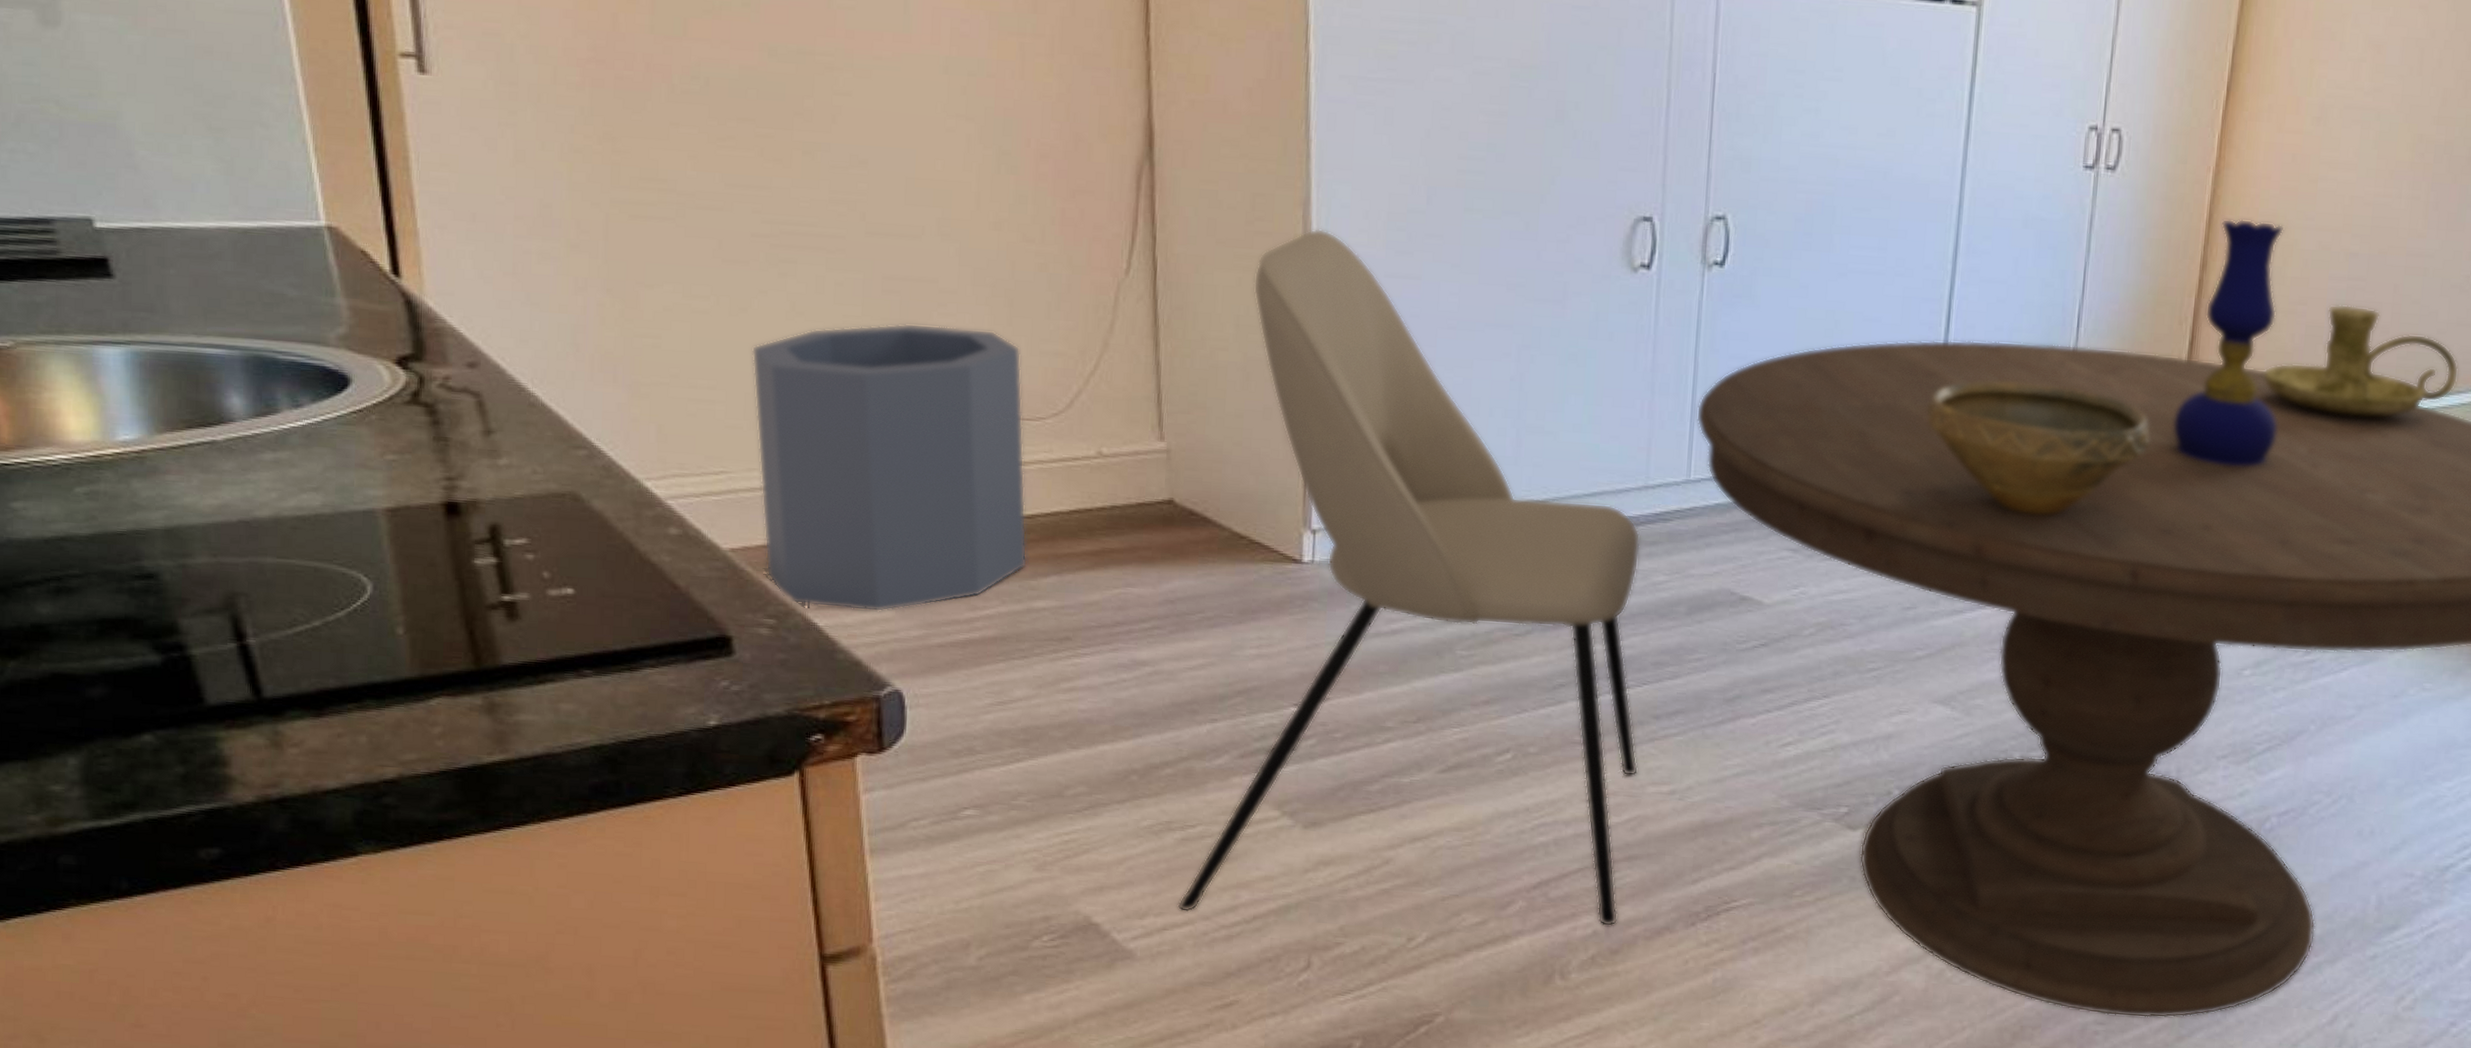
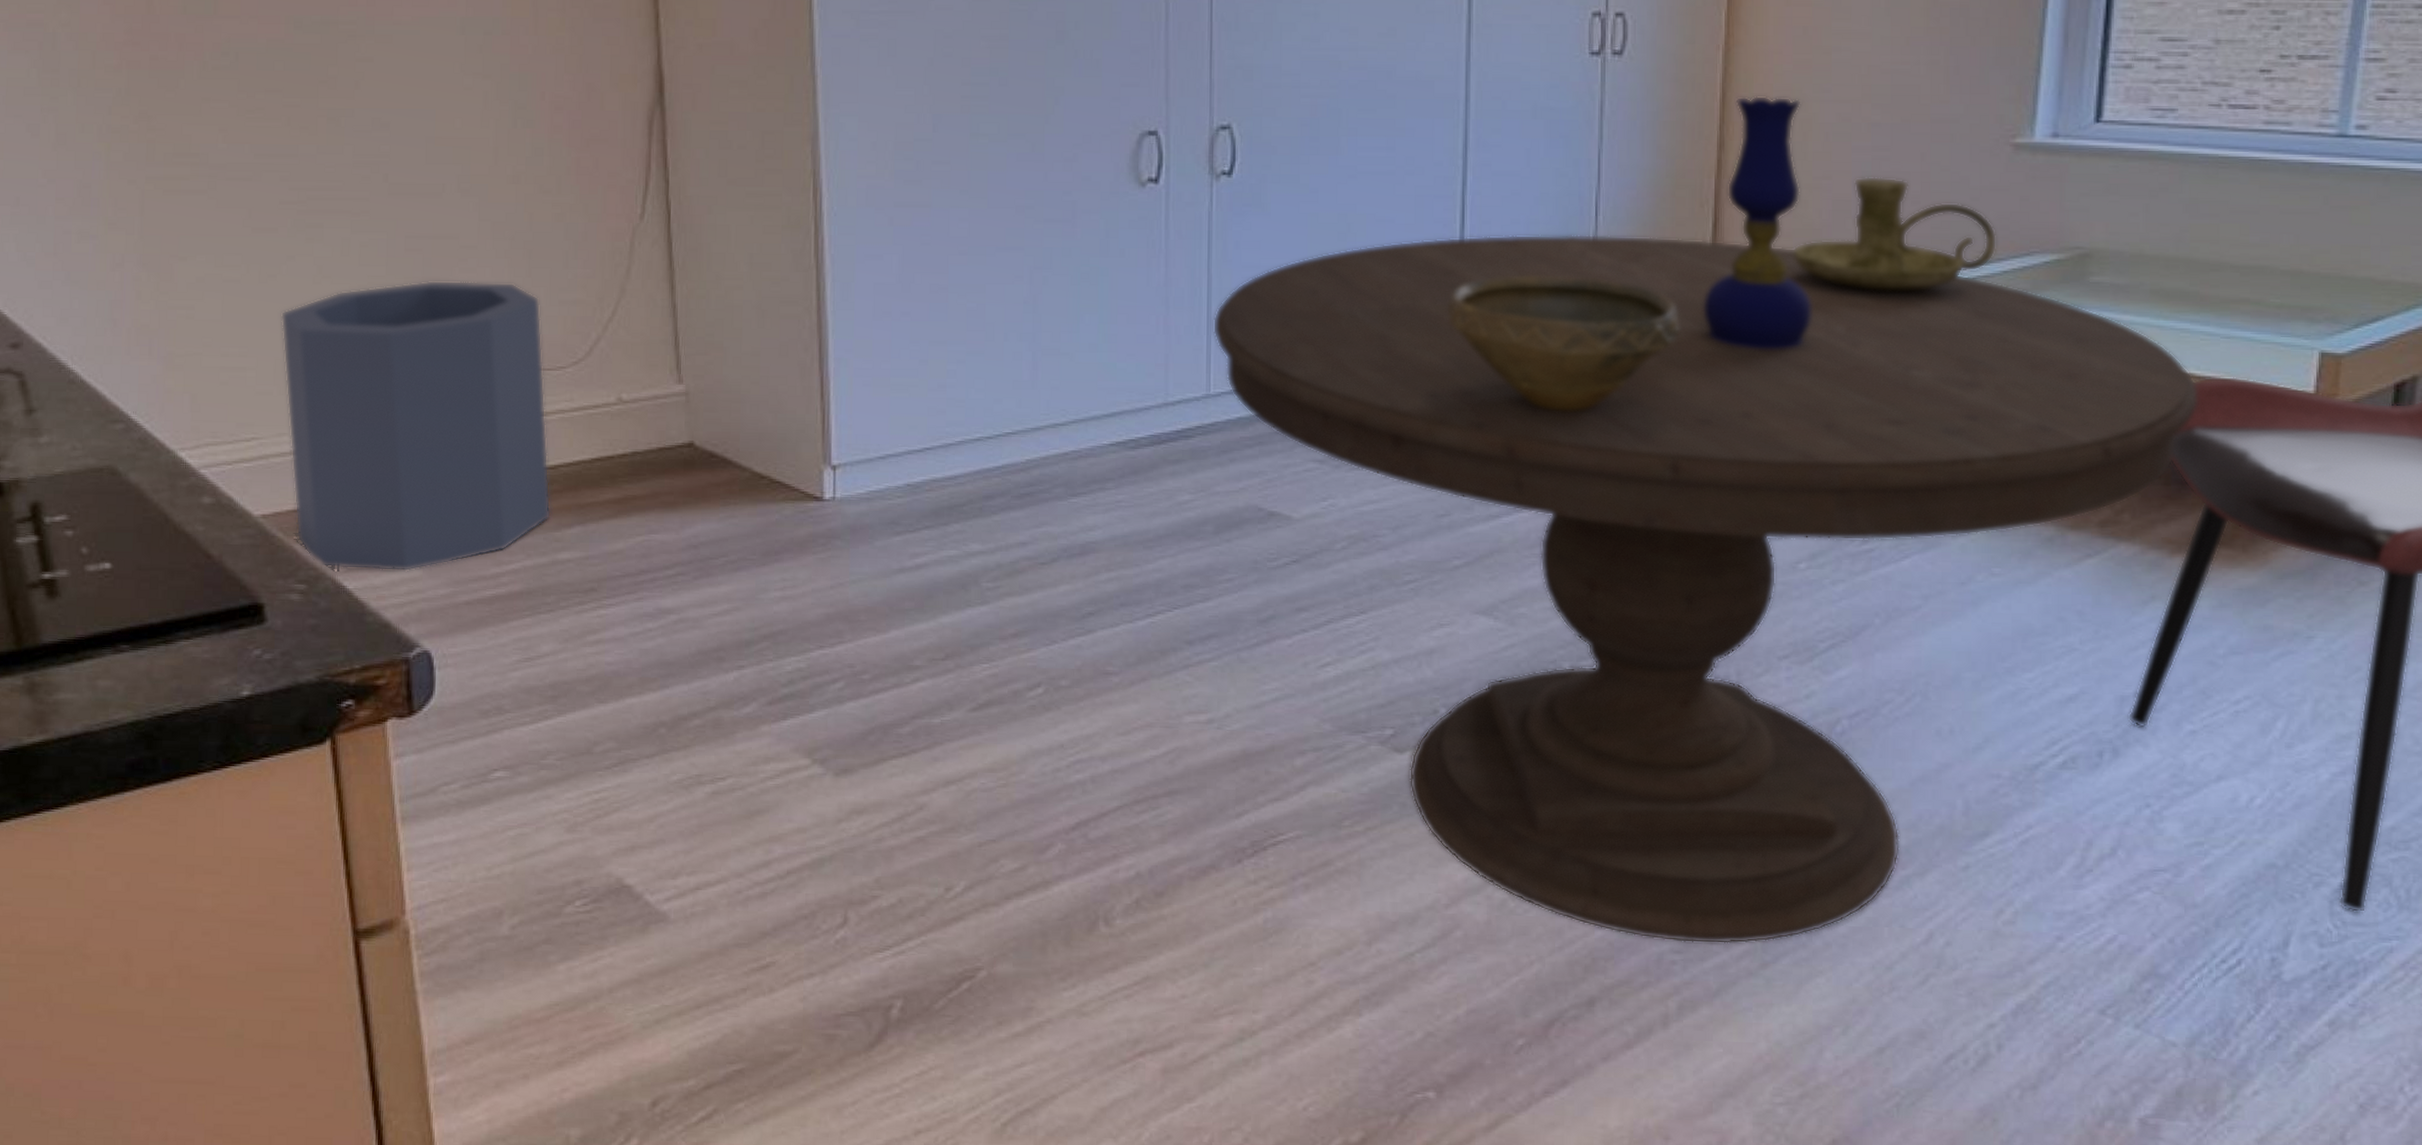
dining chair: present [1177,228,1641,927] -> none [710,162,1174,870]

